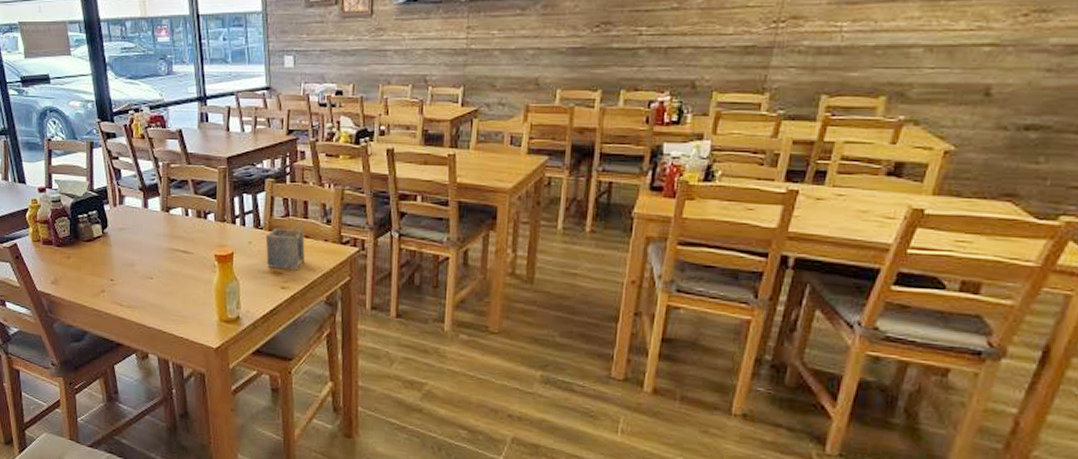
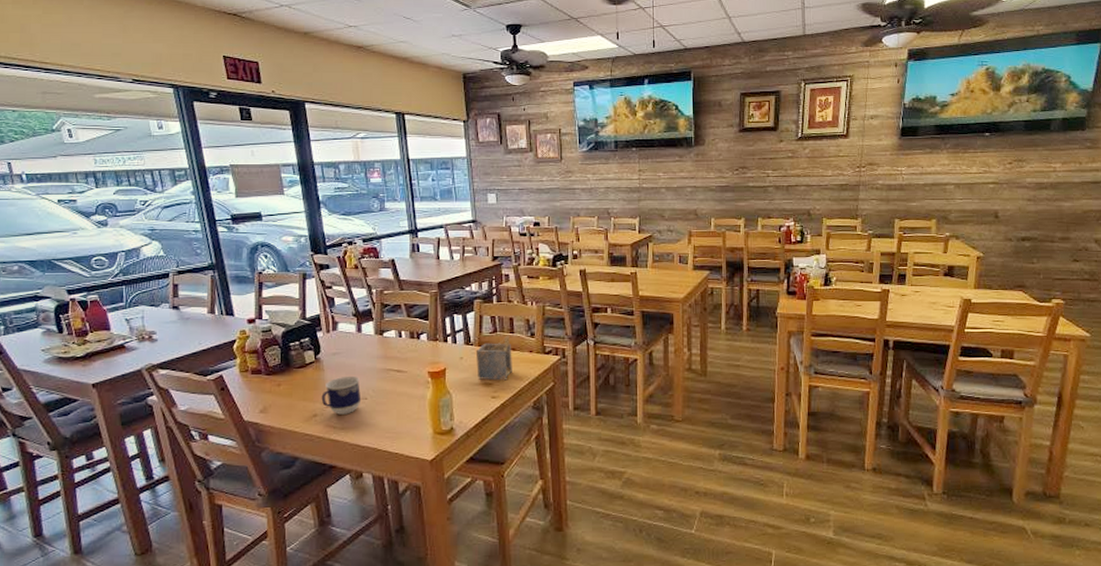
cup: none [108,253,148,293] -> present [321,375,362,415]

